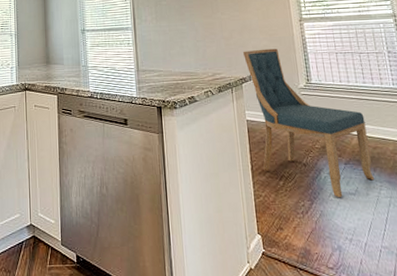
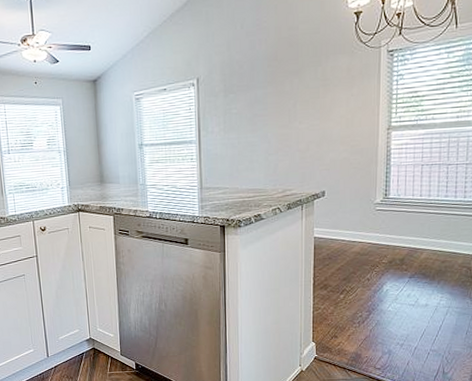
chair: present [243,48,375,198] -> none [319,161,439,309]

